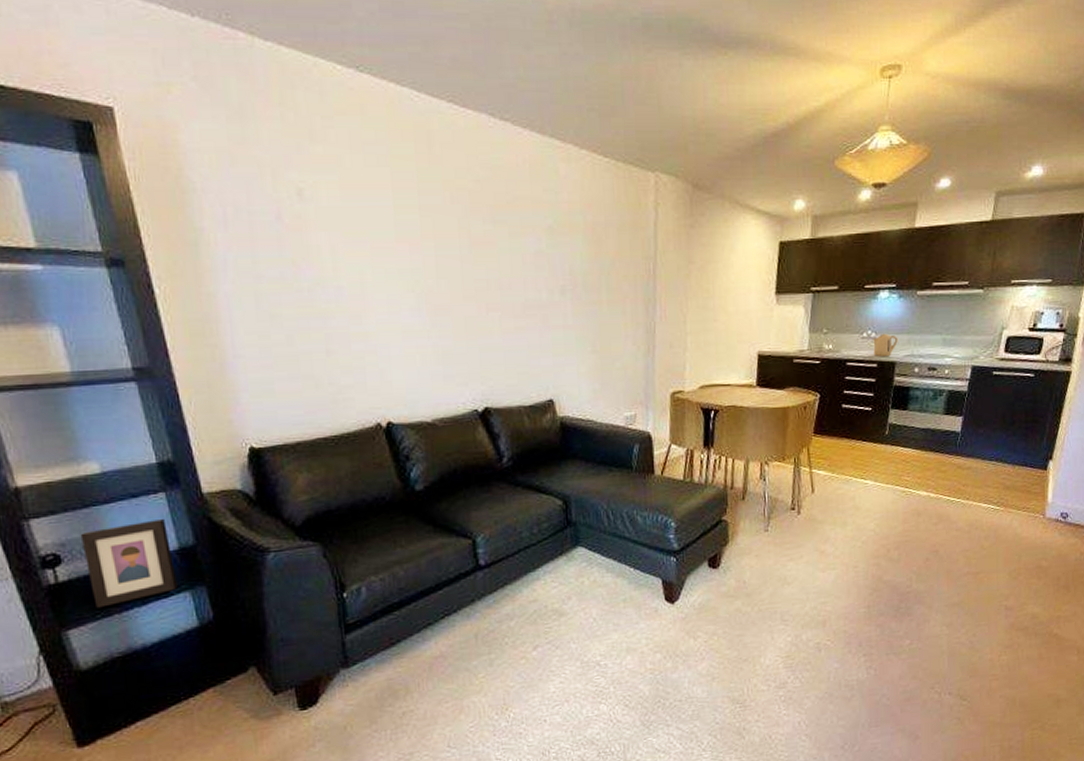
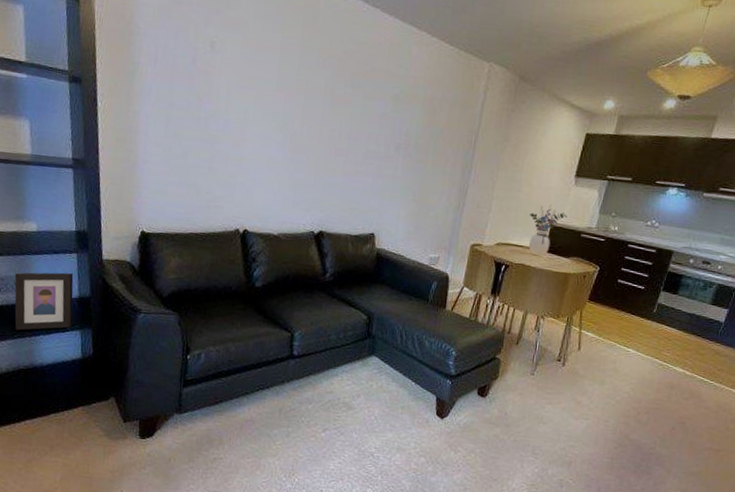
bouquet: none [732,330,775,393] -> present [529,204,567,257]
kettle: present [873,333,898,357] -> none [654,225,679,246]

